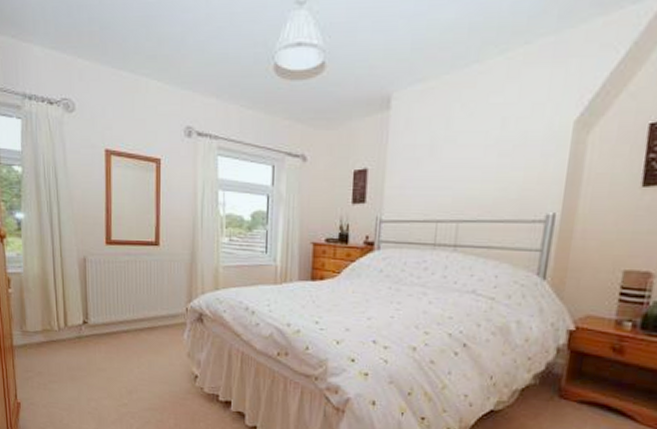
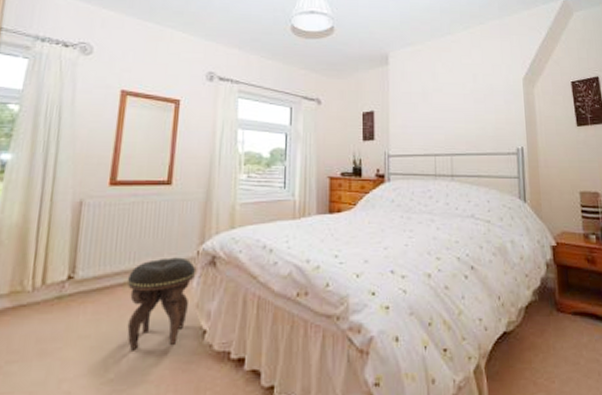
footstool: none [130,312,186,384] -> present [127,257,197,349]

